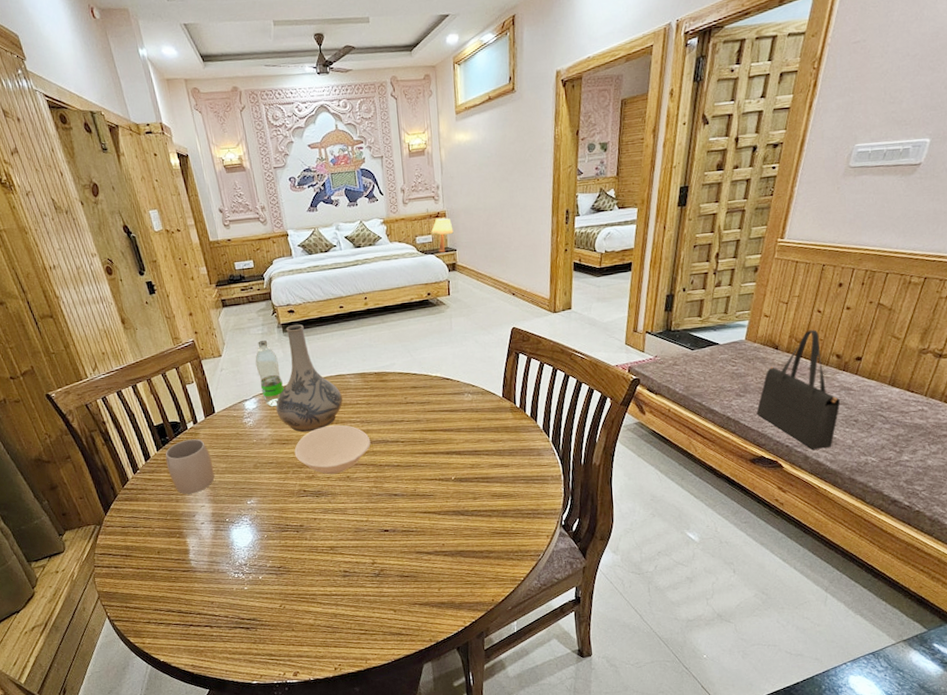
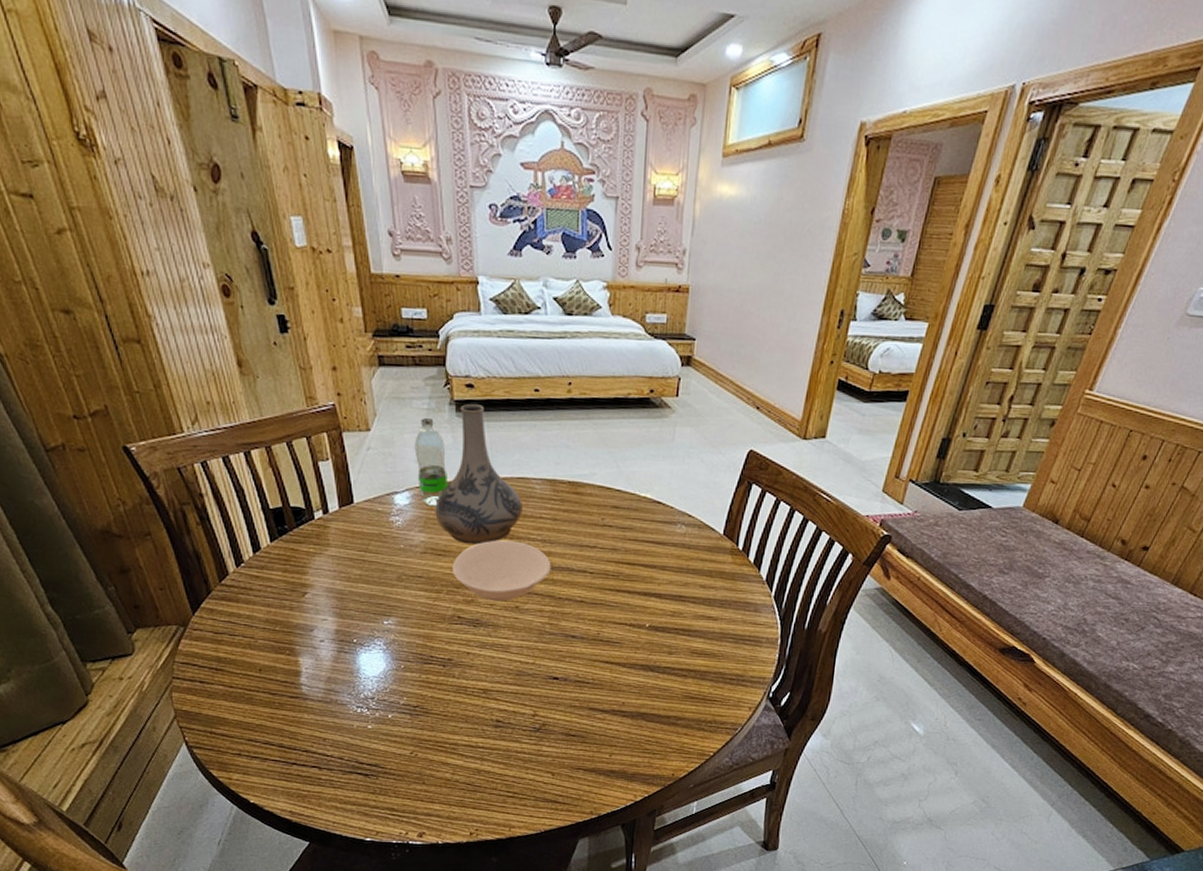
mug: present [165,438,215,494] -> none [281,532,344,602]
table lamp: present [431,218,454,253] -> none [667,294,696,340]
tote bag: present [756,329,841,450] -> none [1018,506,1115,647]

